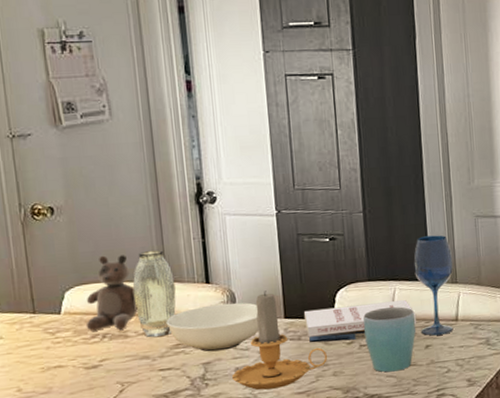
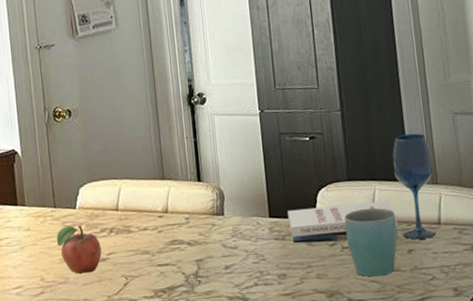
fruit: none [36,331,93,383] -> present [56,225,102,274]
stuffed animal: present [85,255,138,331] -> none [96,153,139,226]
vase: present [132,249,177,338] -> none [135,148,172,234]
bowl: present [166,302,259,352] -> none [163,201,246,249]
candle: present [232,291,328,390] -> none [222,189,312,290]

